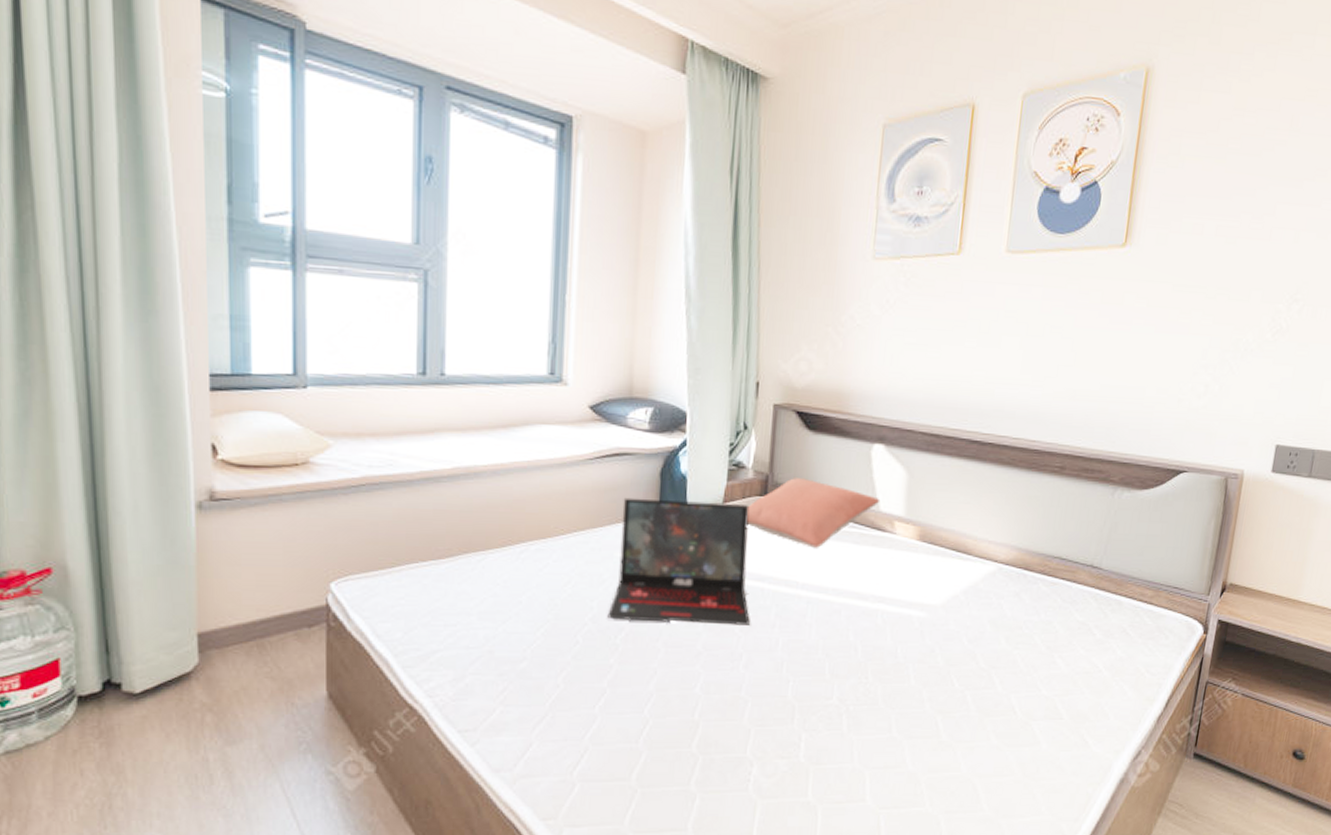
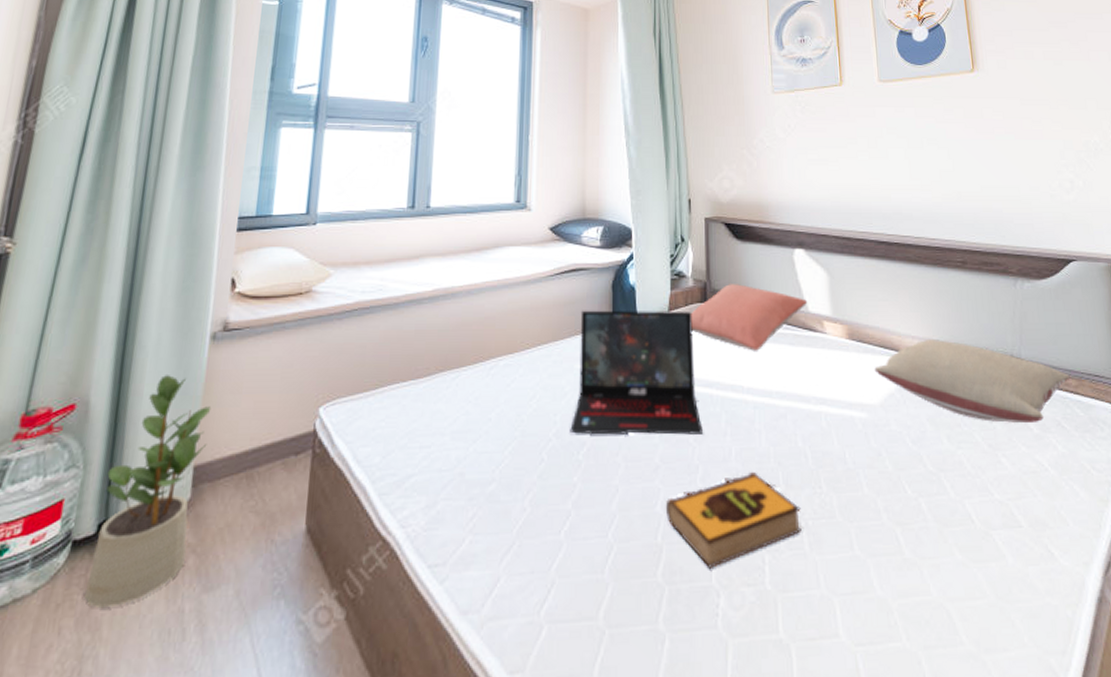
potted plant: none [100,543,209,754] -> present [84,375,212,608]
hardback book: none [704,662,844,743] -> present [665,472,802,568]
pillow: none [942,544,1148,628] -> present [874,338,1070,423]

